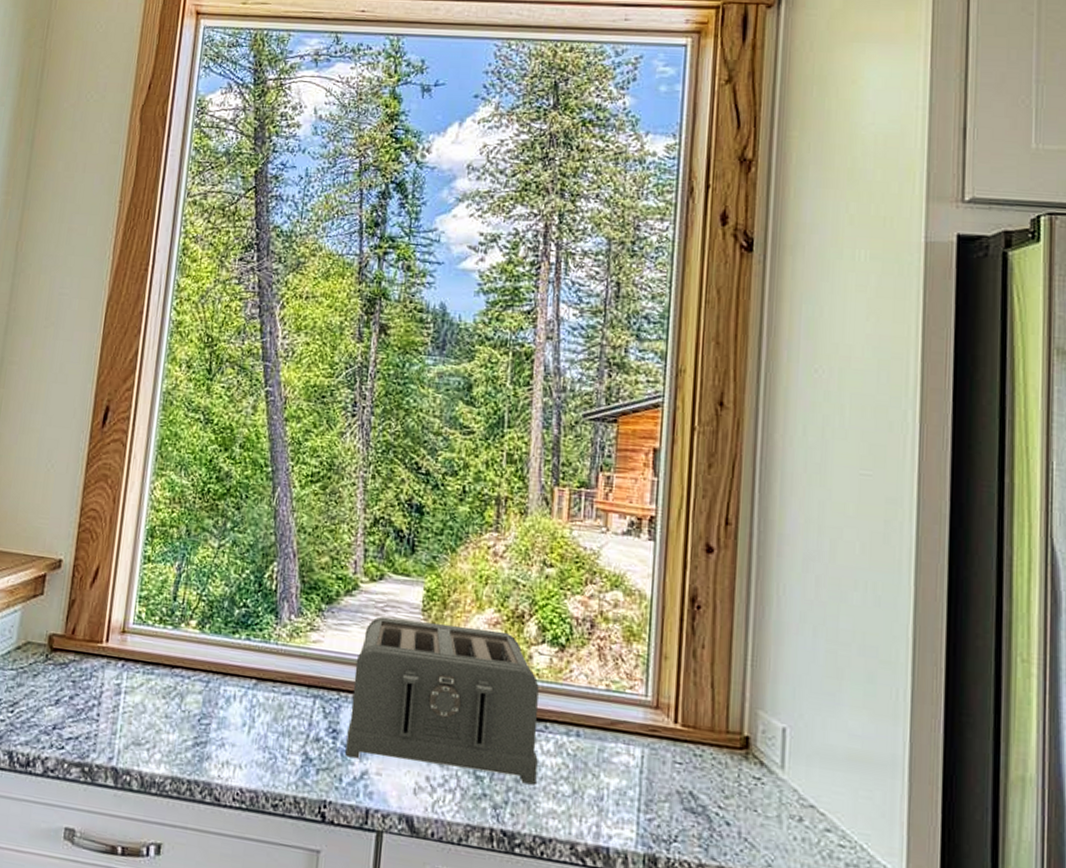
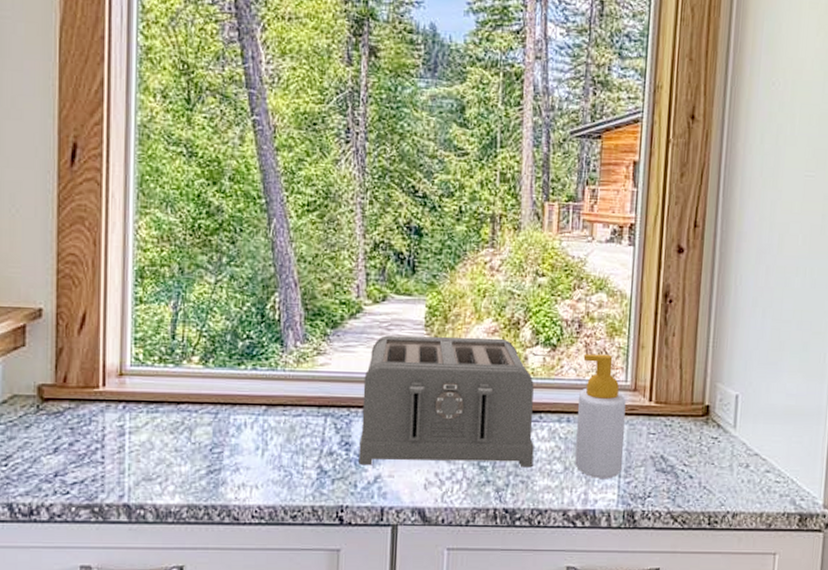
soap bottle: none [585,658,646,812] -> present [575,354,626,479]

